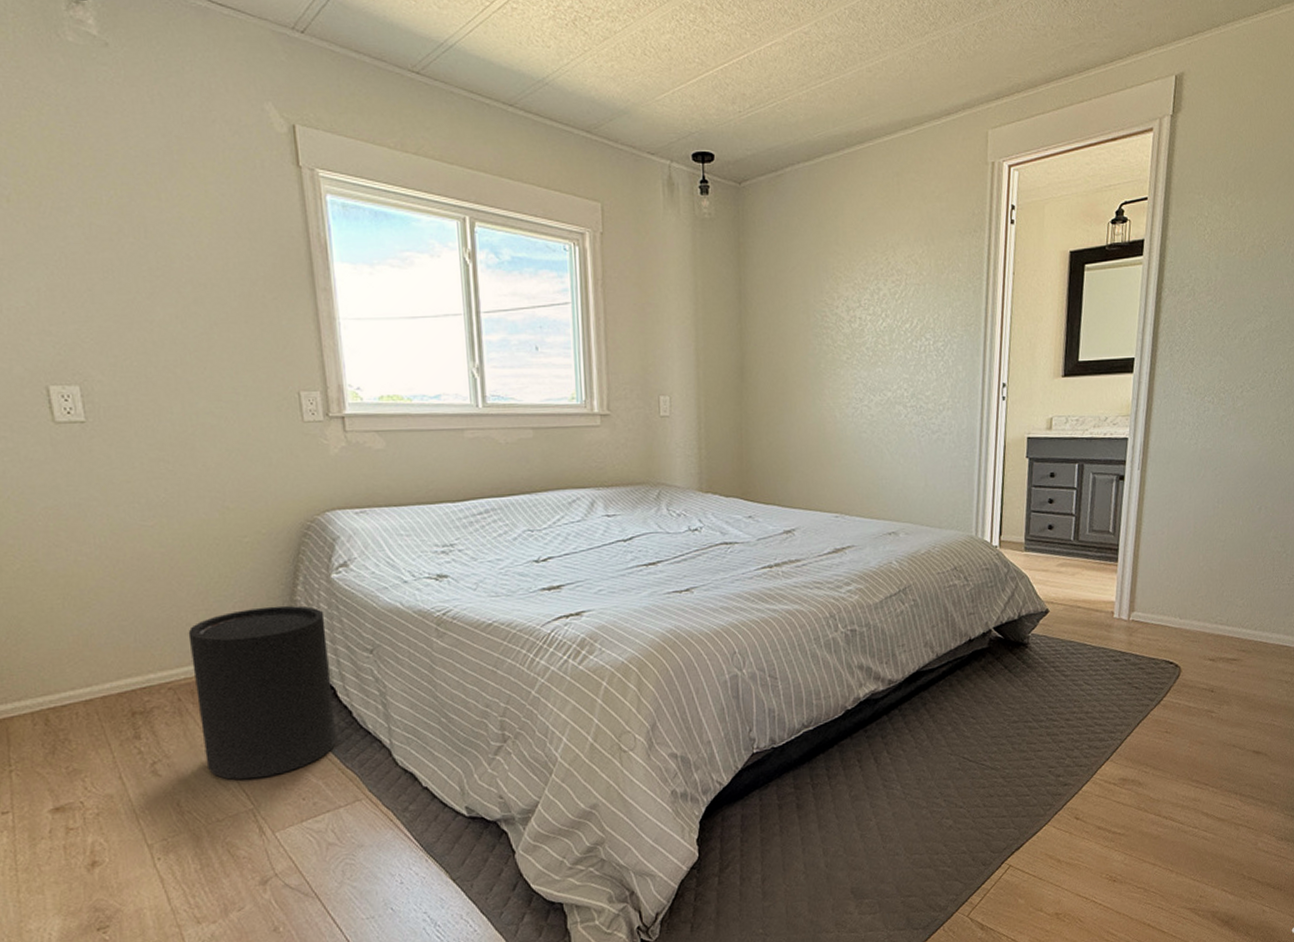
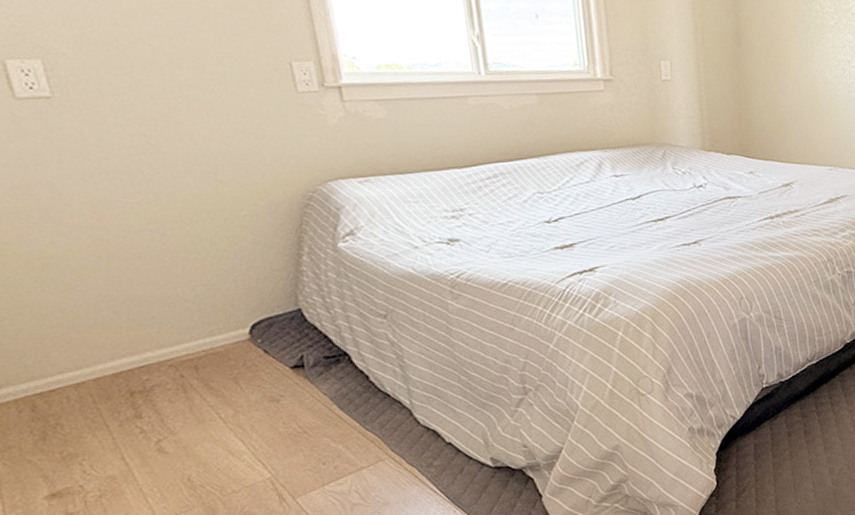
trash can: present [188,605,336,780] -> none [186,276,355,451]

